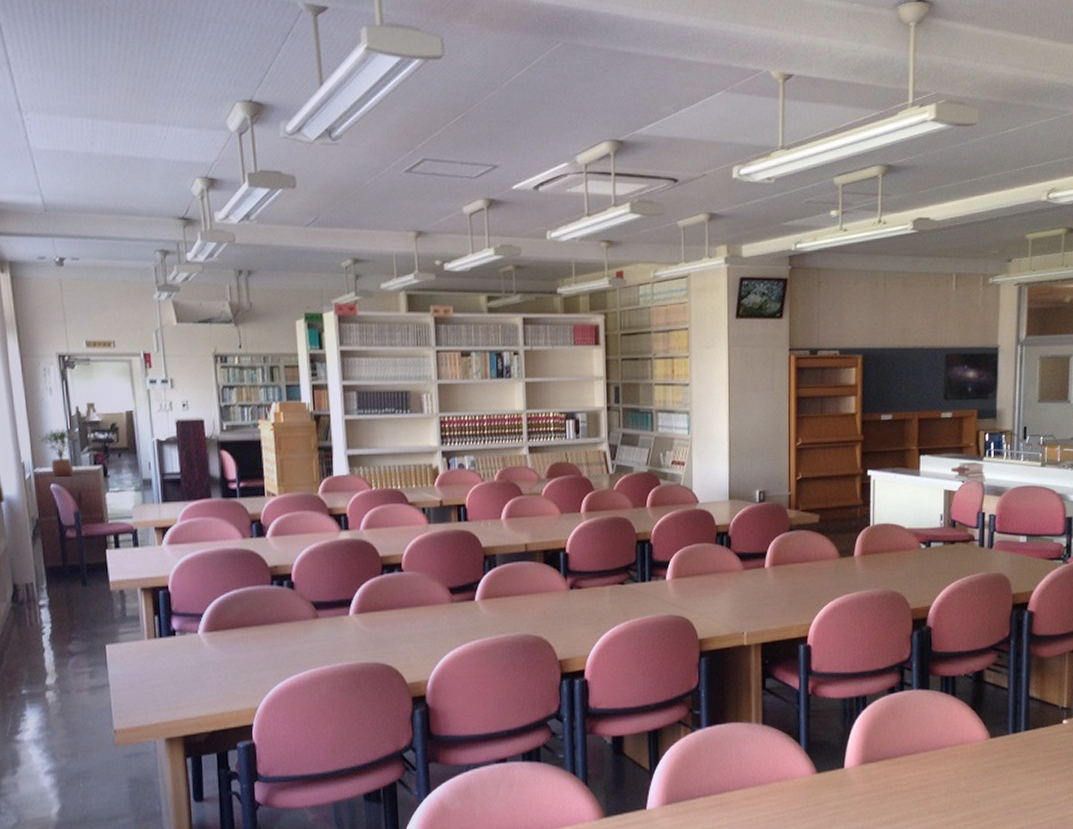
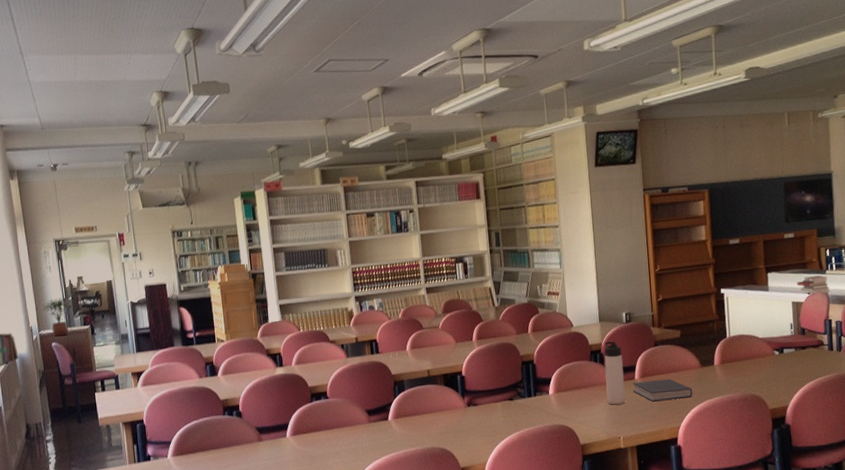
thermos bottle: none [731,522,752,596] -> present [604,341,625,405]
book: none [761,568,828,594] -> present [632,378,693,402]

